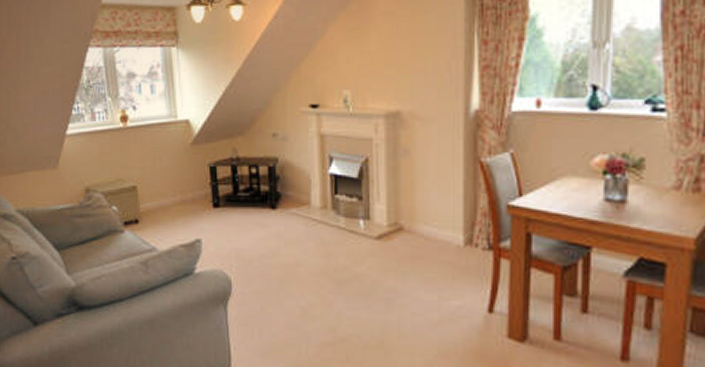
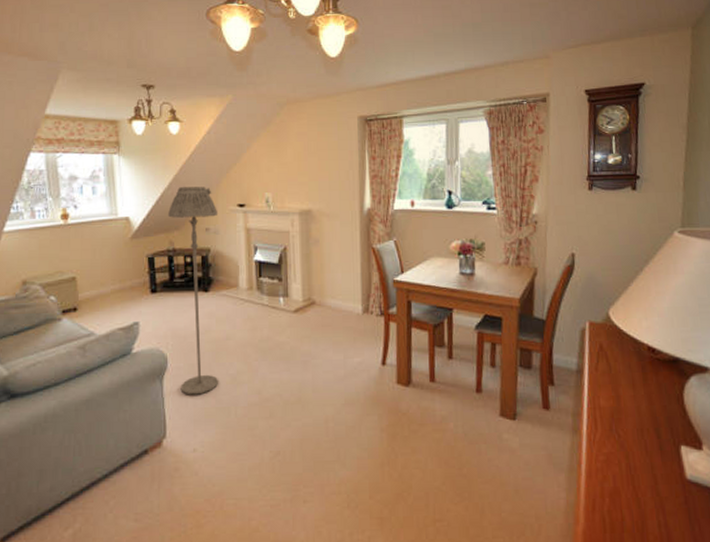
floor lamp: none [231,83,287,327] -> present [168,186,218,395]

